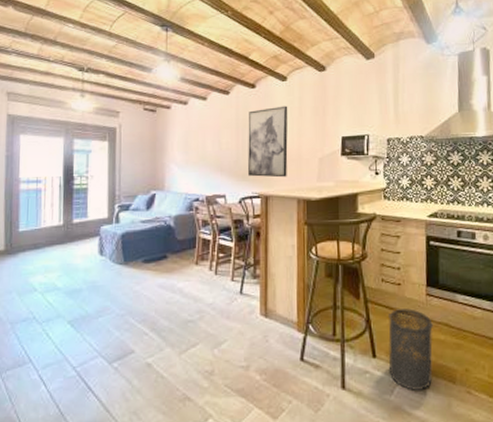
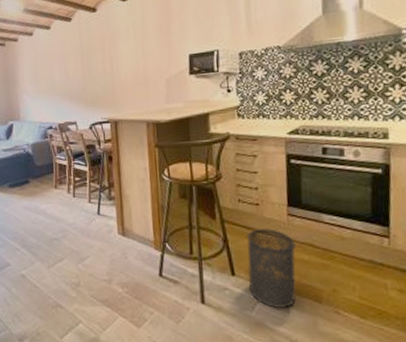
wall art: present [248,106,288,178] -> none [92,27,135,103]

